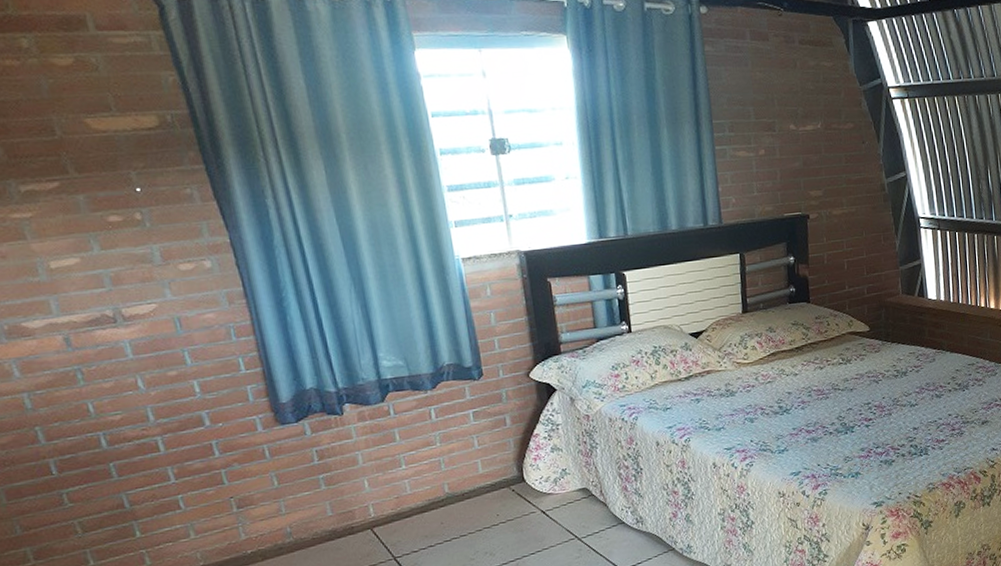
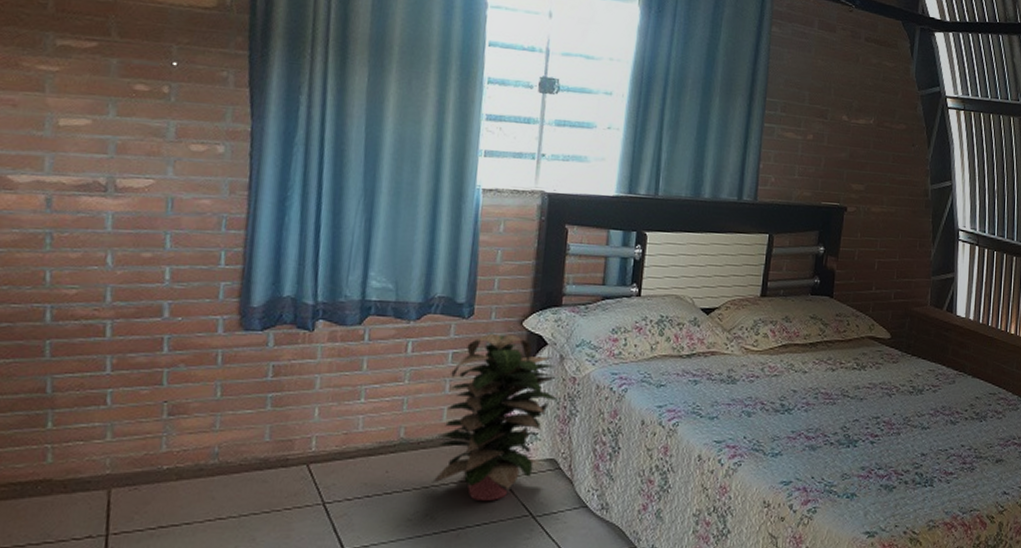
decorative plant: none [476,386,578,534] -> present [432,333,559,501]

